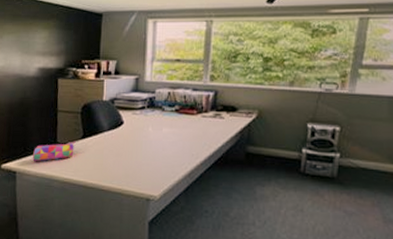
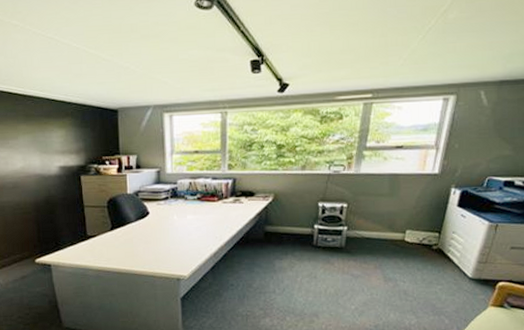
pencil case: present [32,141,76,162] -> none [64,233,105,255]

